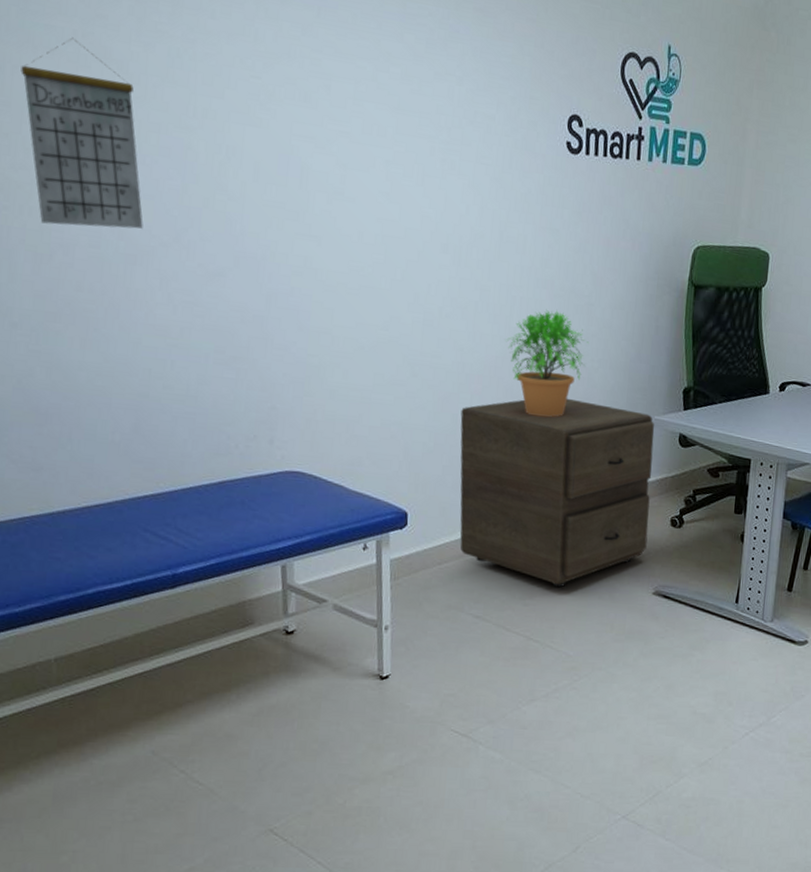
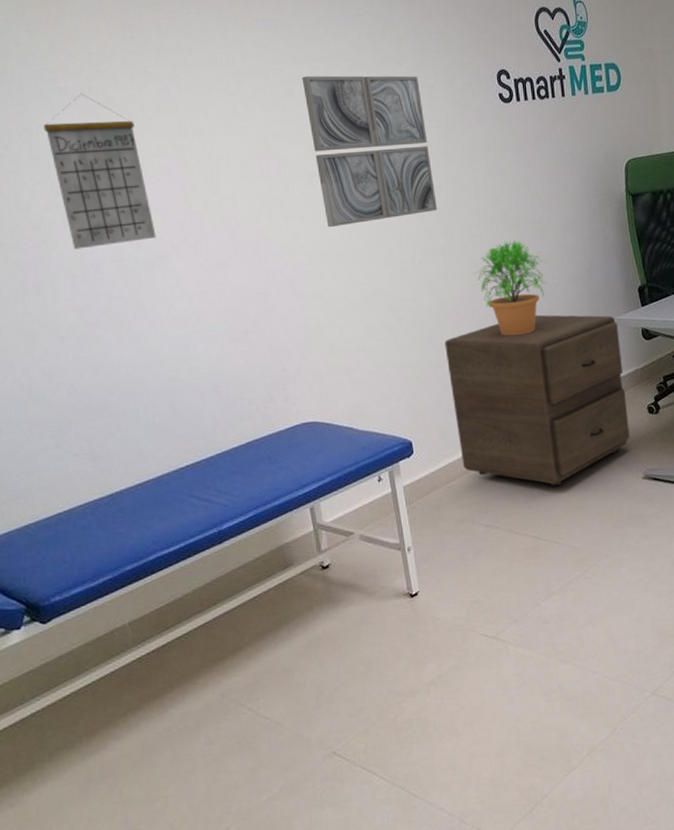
wall art: none [342,74,478,261] -> present [302,75,437,228]

